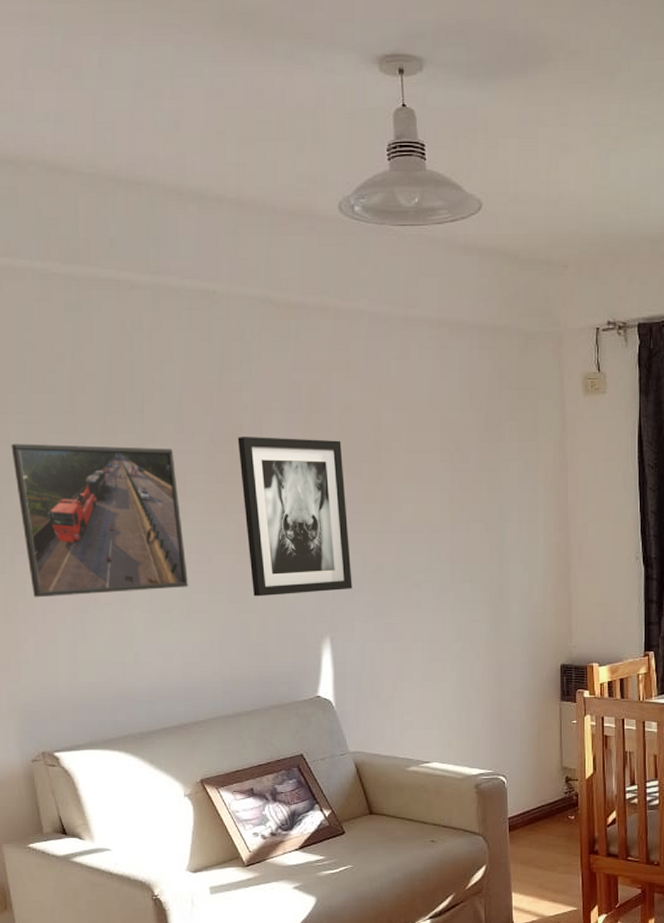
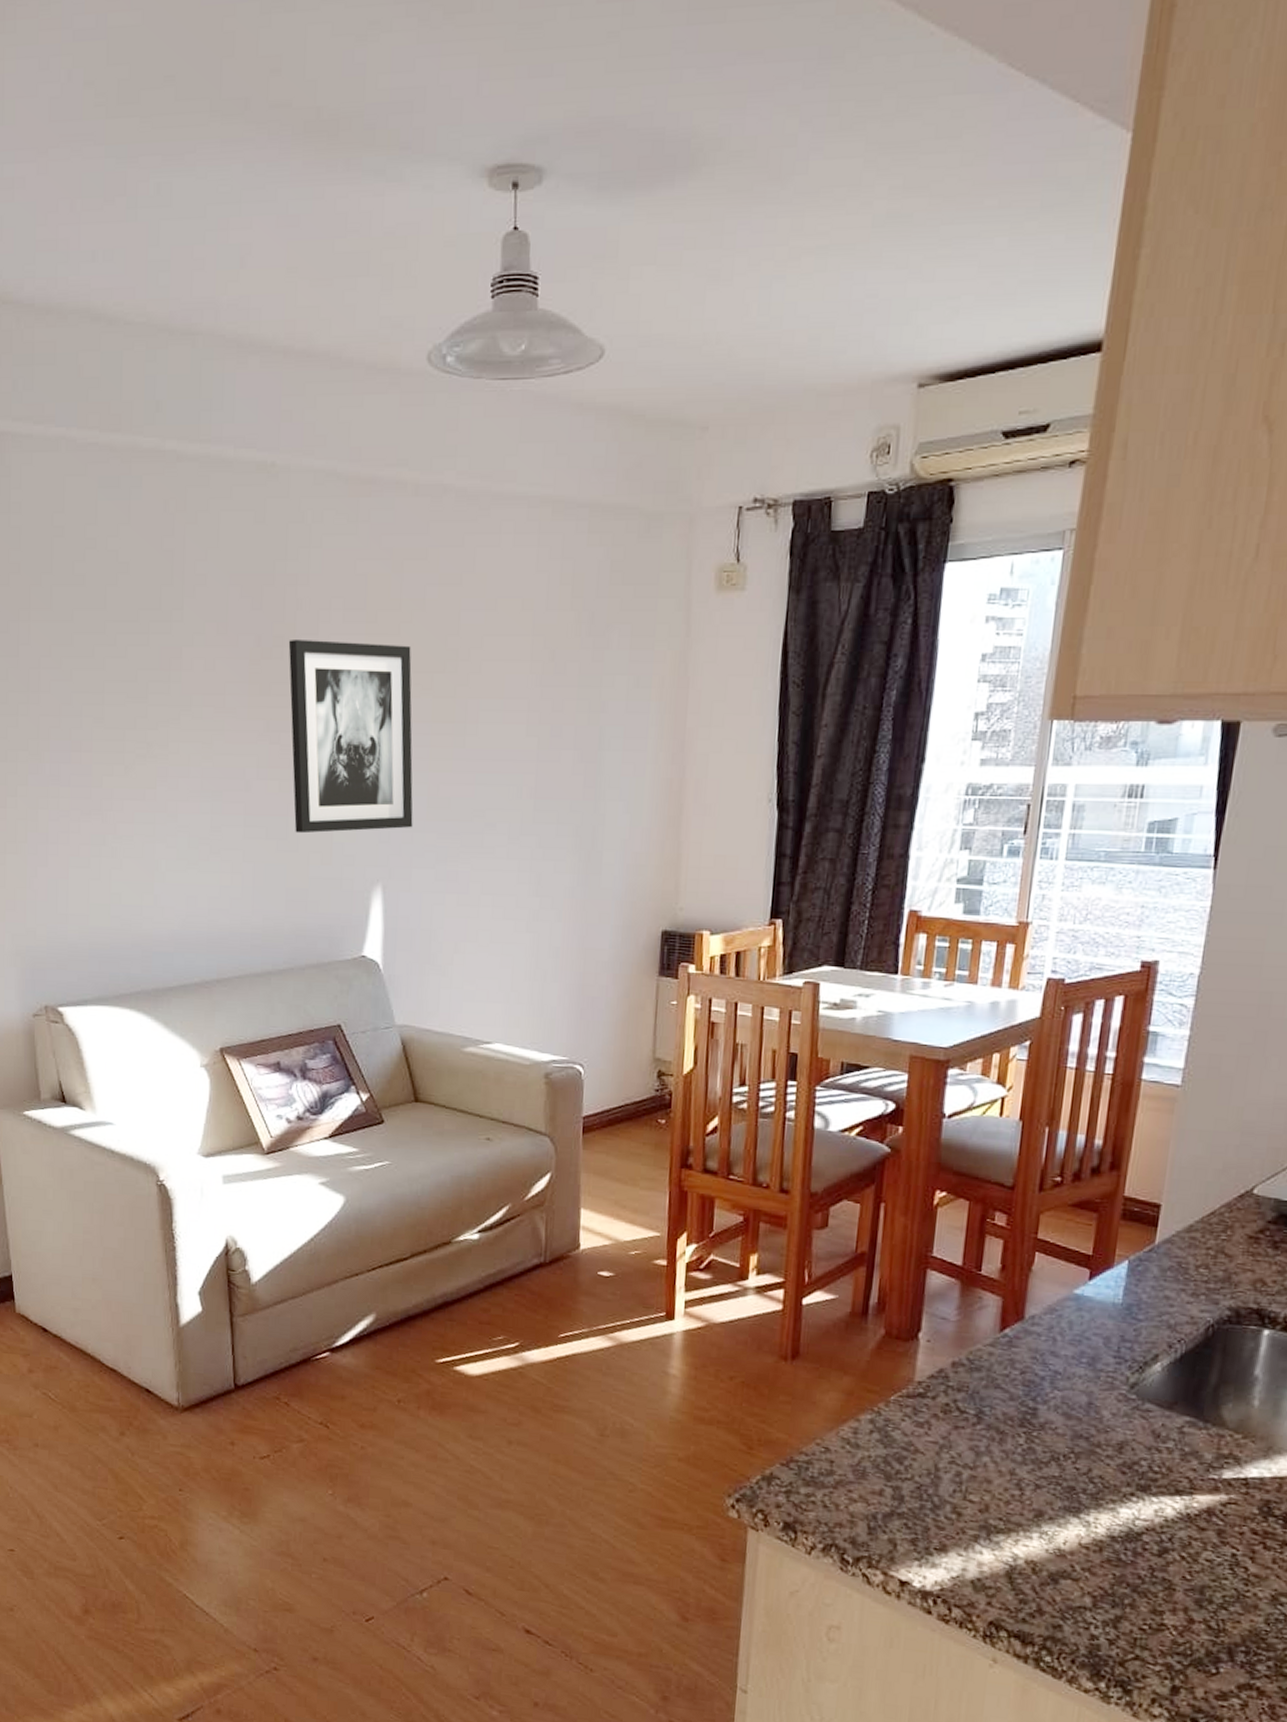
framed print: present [11,443,189,598] -> none [31,644,222,826]

